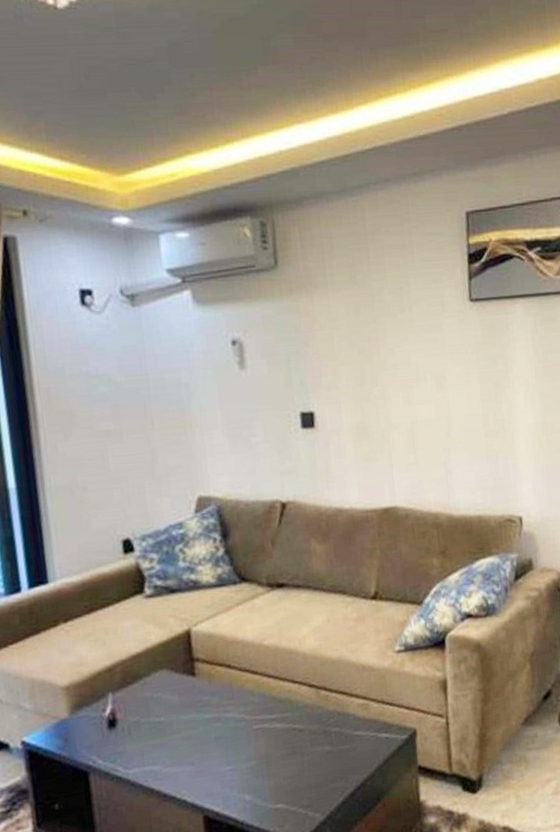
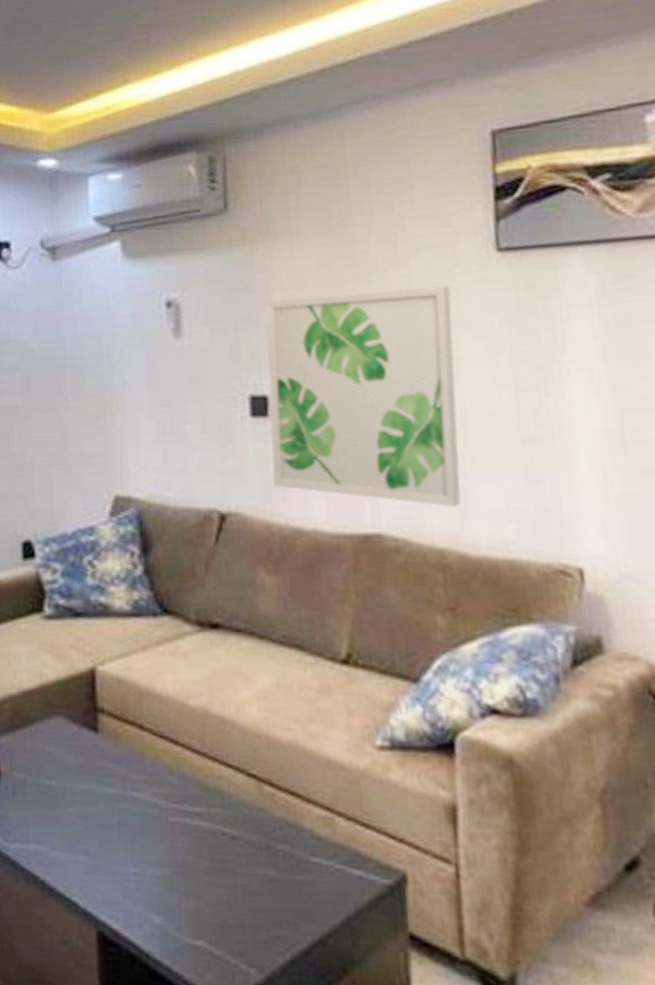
wall art: none [309,326,448,484] -> present [265,285,461,507]

